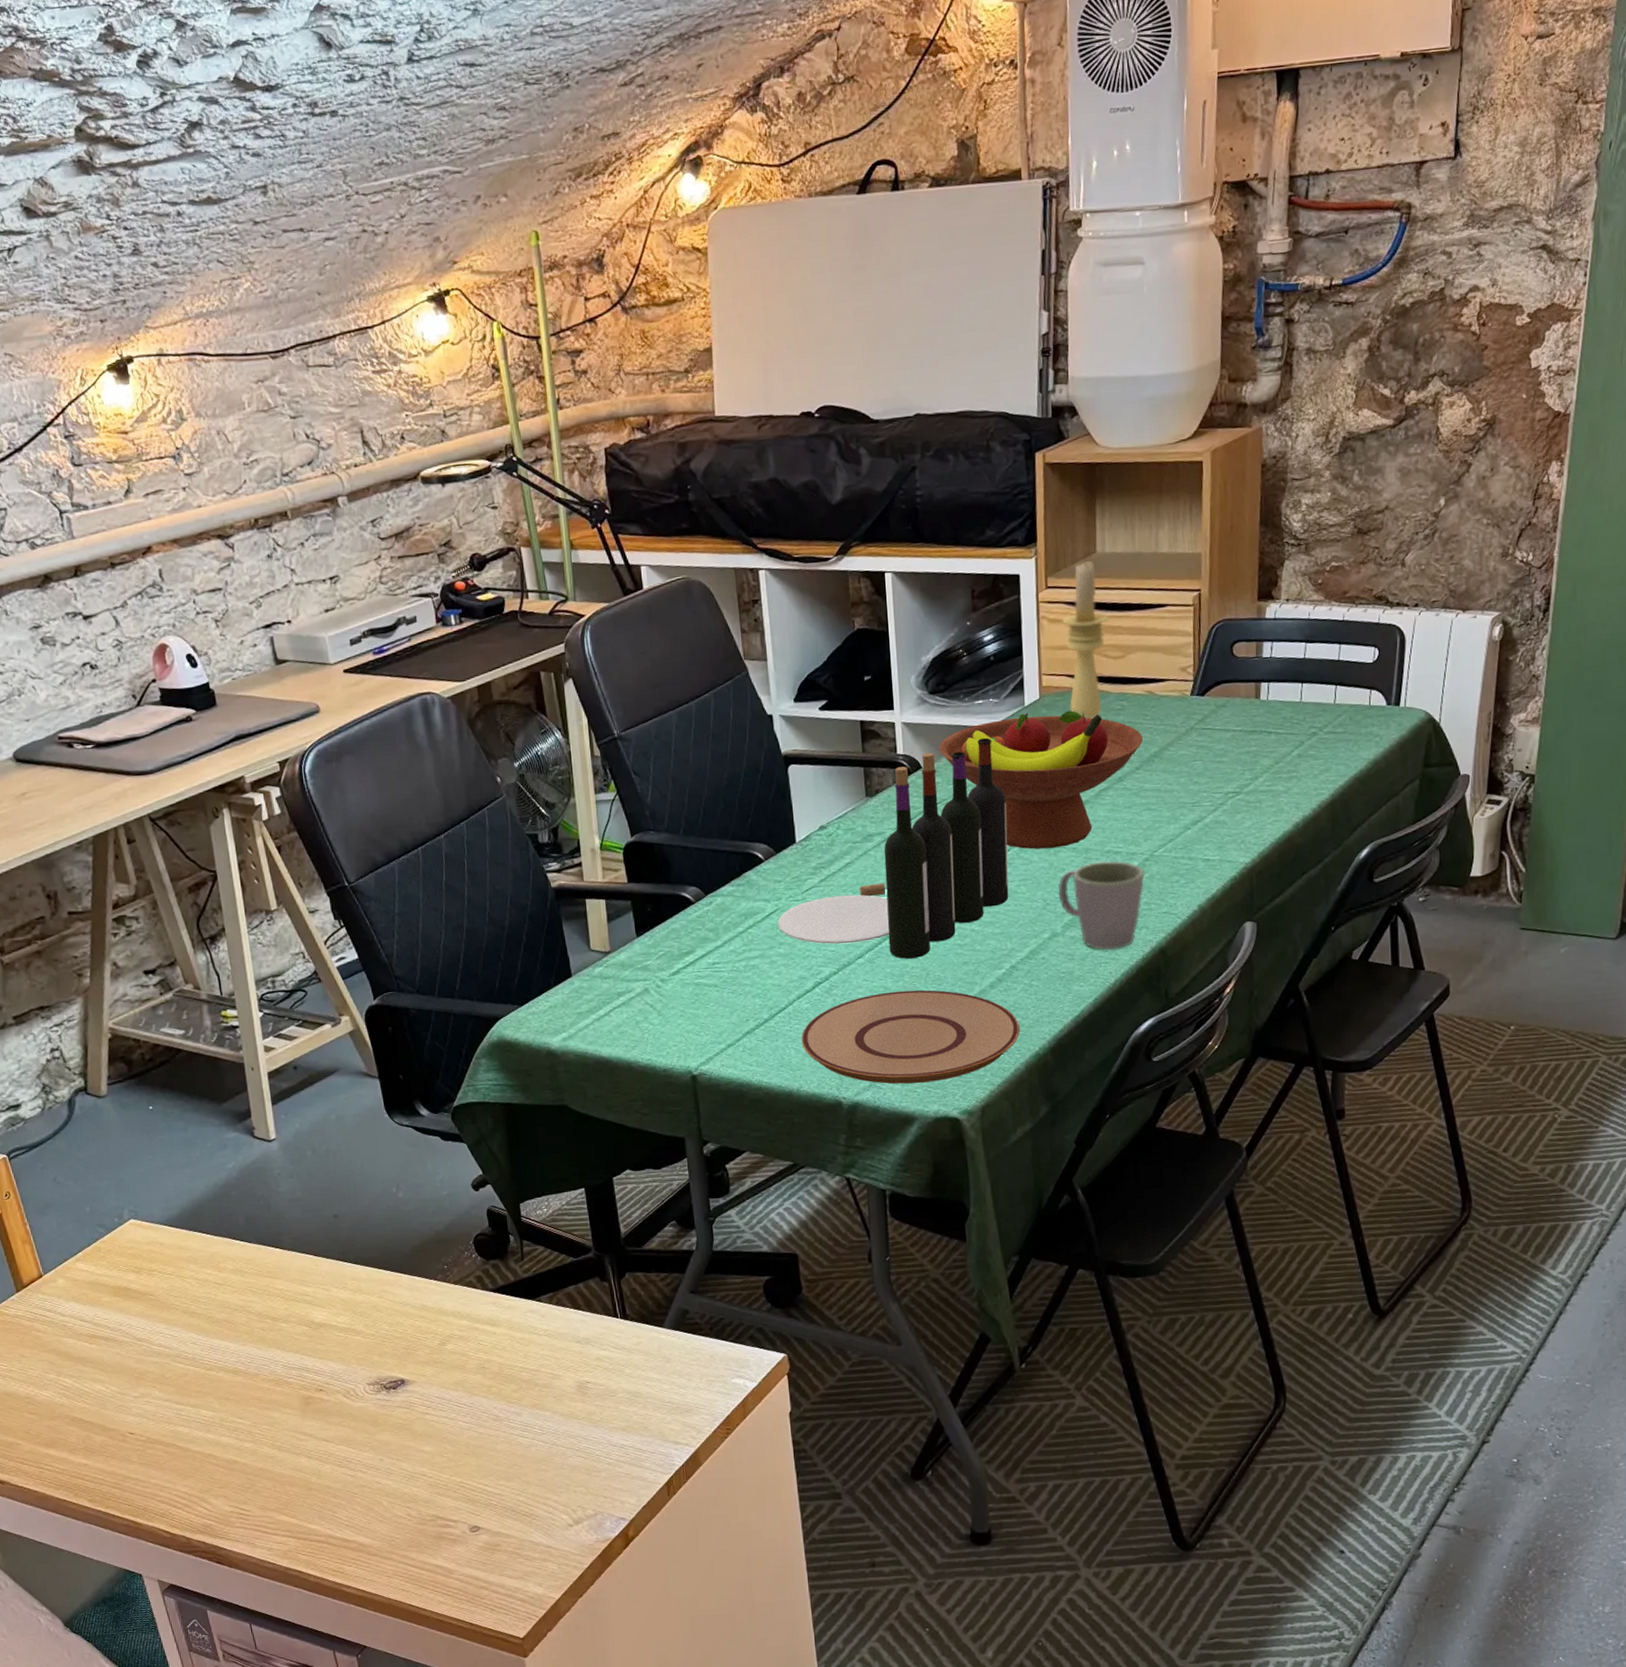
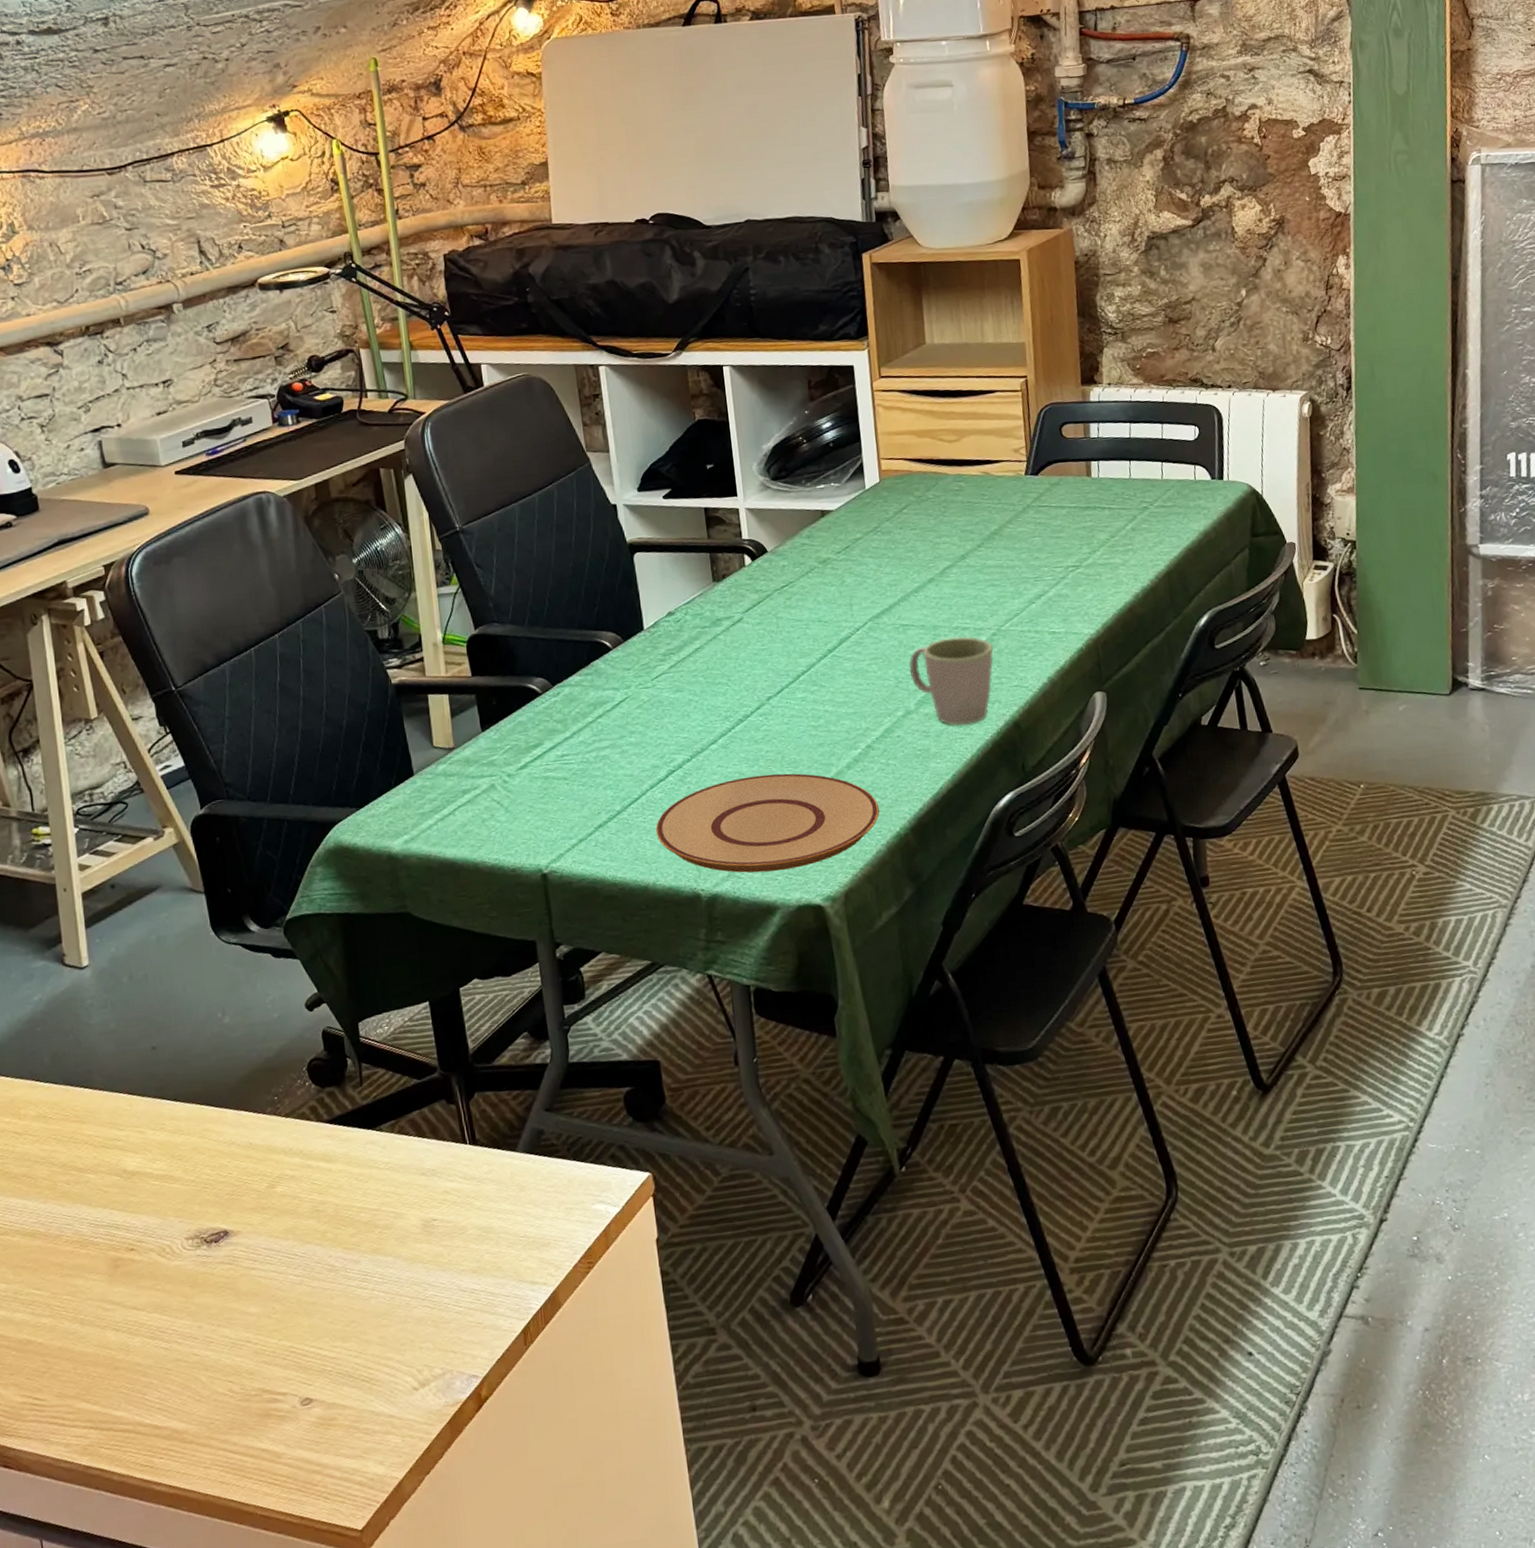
wine bottle: present [778,737,1009,959] -> none [628,520,861,743]
fruit bowl: present [939,710,1144,850] -> none [784,492,983,628]
candle holder: present [1062,559,1109,719] -> none [897,350,942,500]

